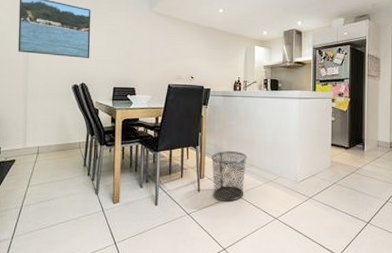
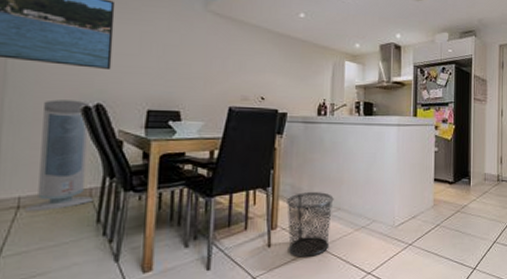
air purifier: none [42,80,82,157] -> present [25,99,94,212]

